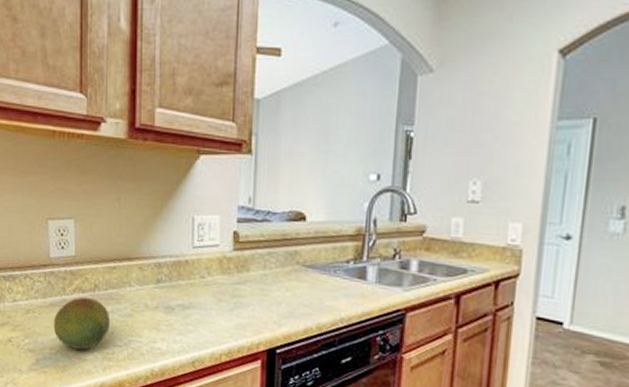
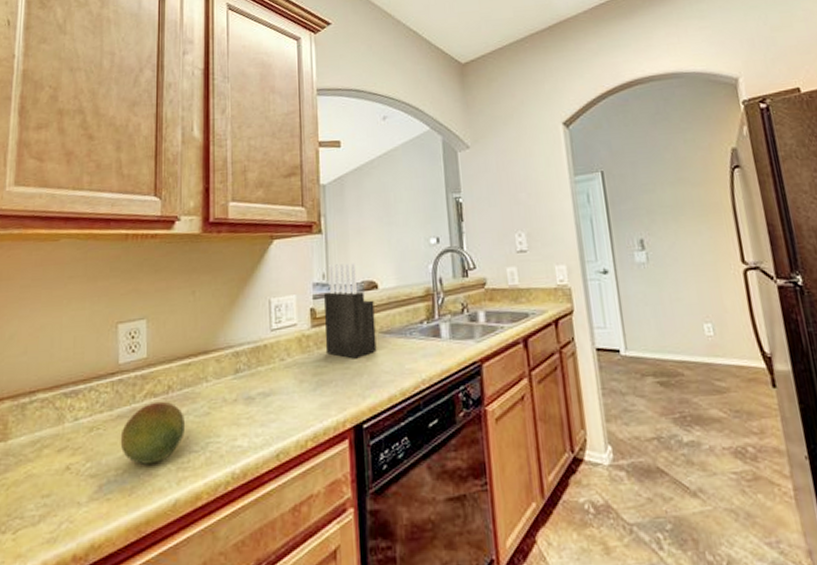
knife block: none [245,187,300,288] -> present [324,262,377,359]

